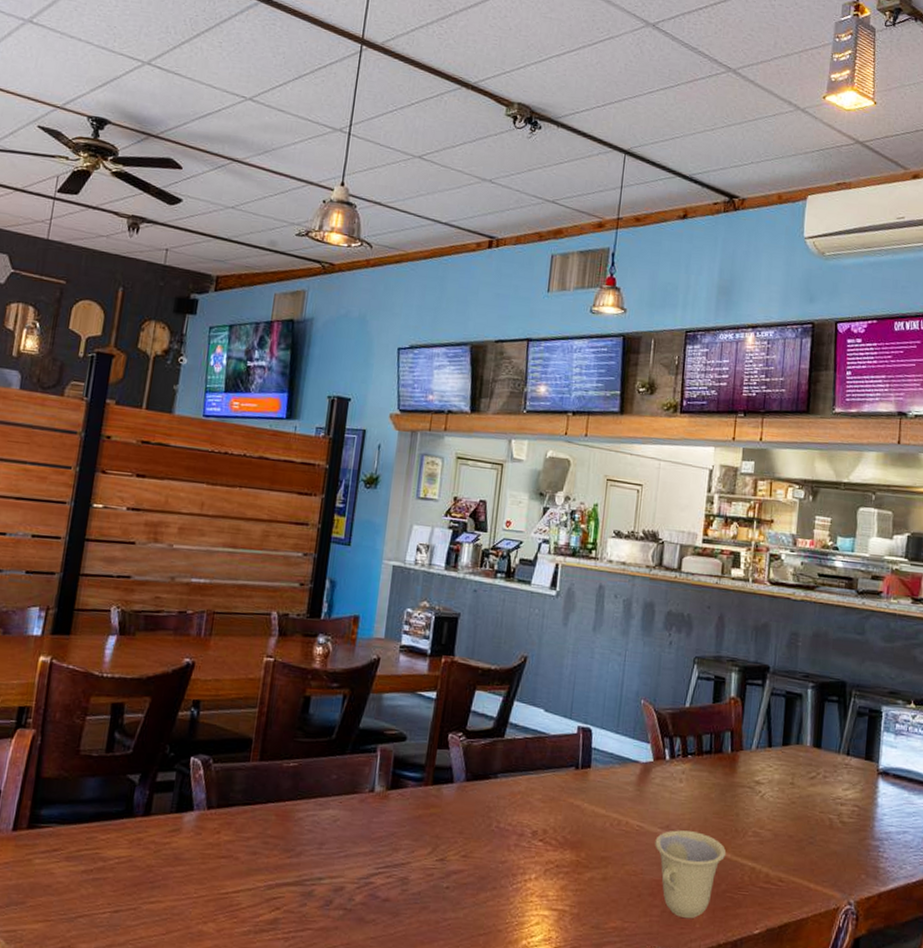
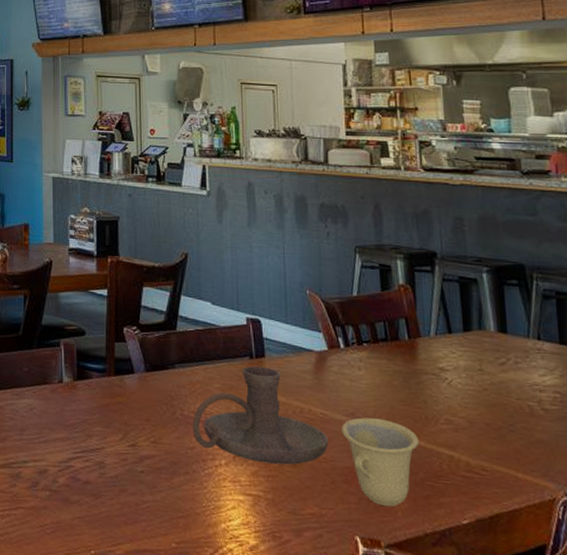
candle holder: none [506,777,641,879] -> present [192,366,328,465]

